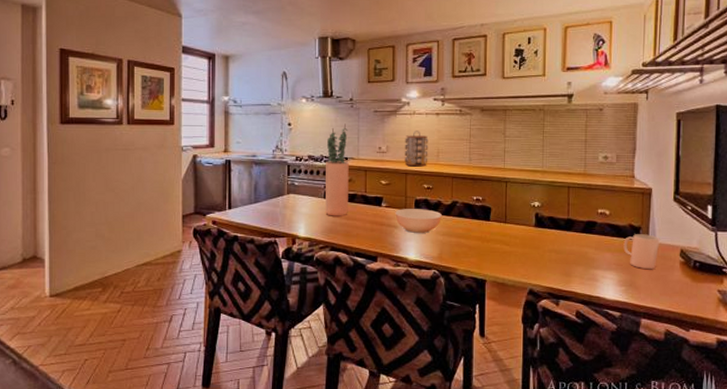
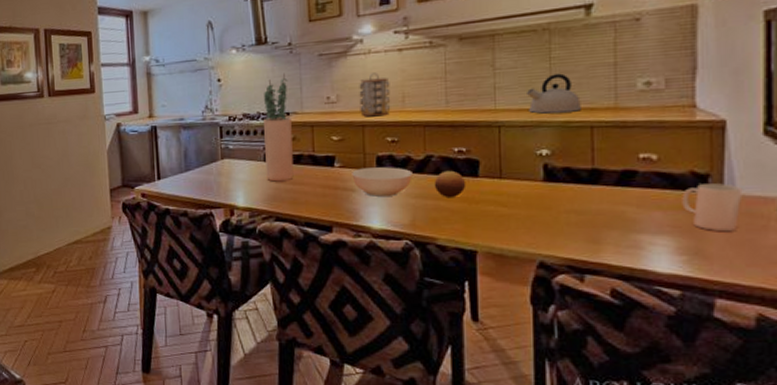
fruit: none [457,214,481,237] -> present [434,170,466,198]
kettle: none [526,144,562,175] -> present [527,73,581,114]

